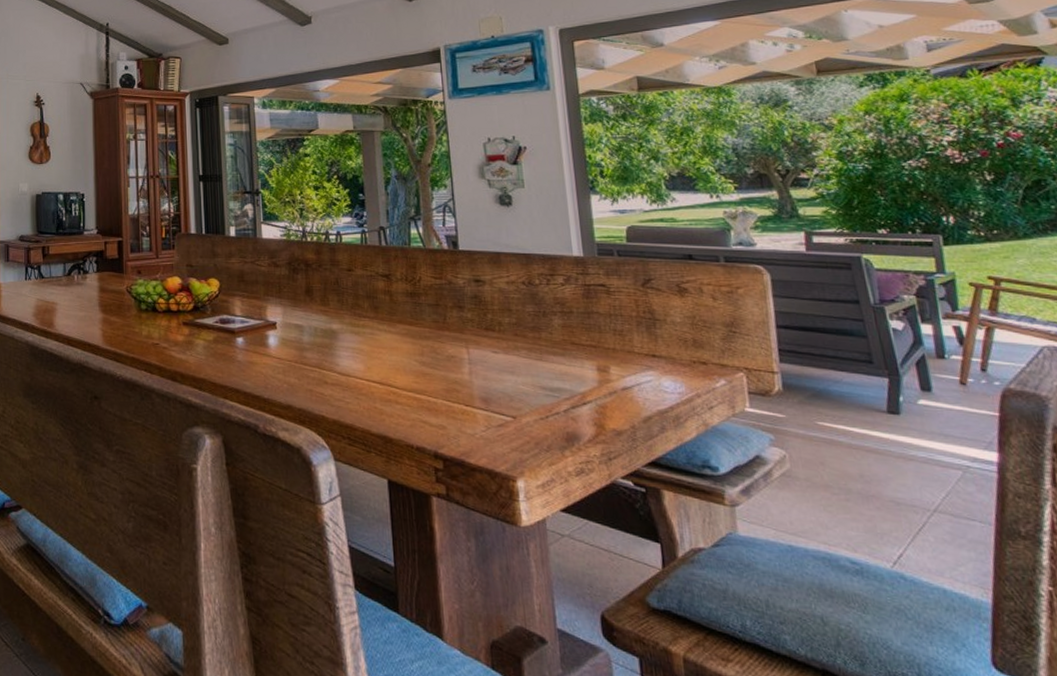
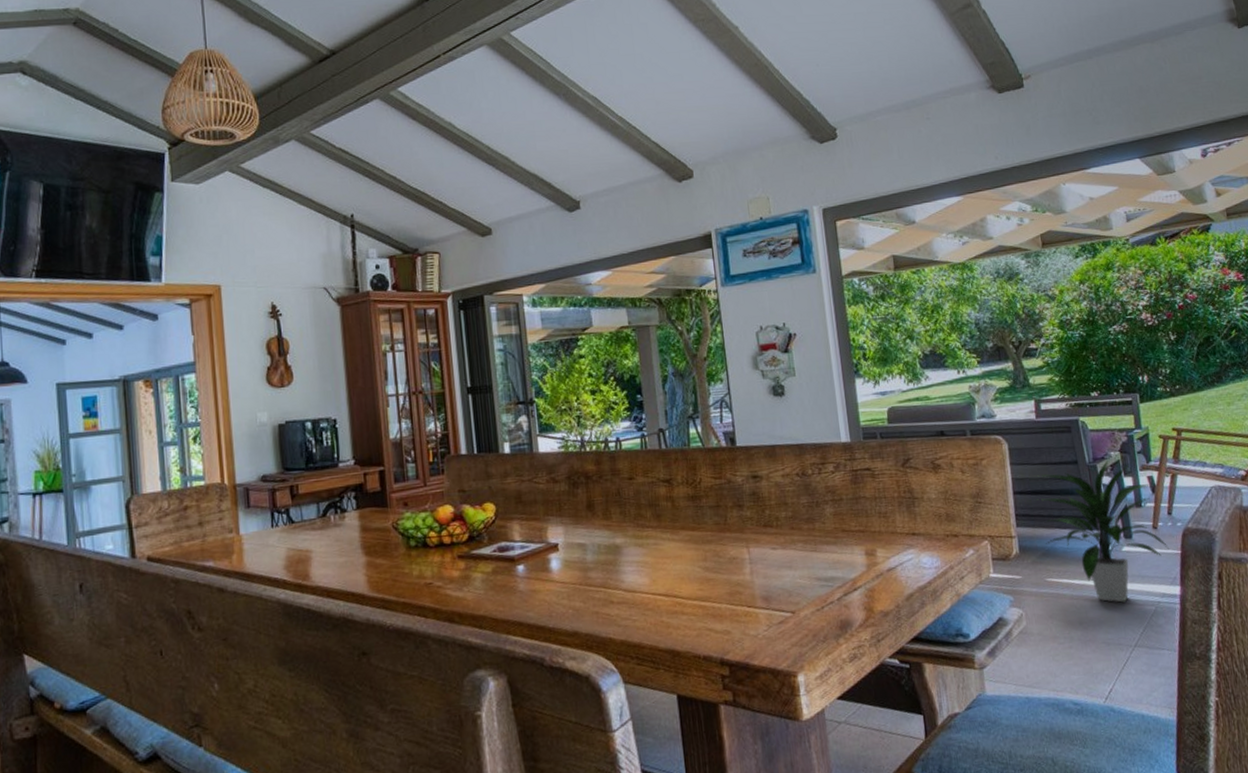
indoor plant: none [806,302,983,461] -> present [1037,459,1169,603]

